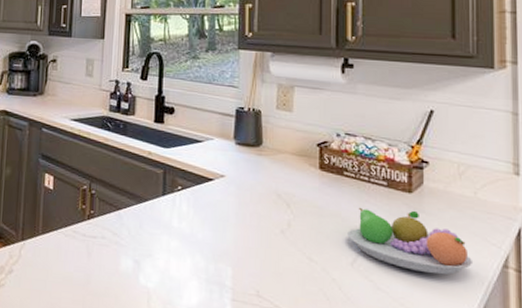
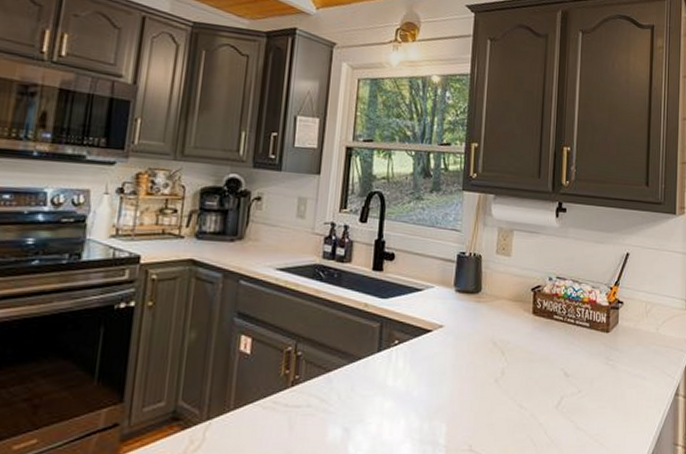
fruit bowl: present [347,207,474,275] -> none [554,349,654,408]

